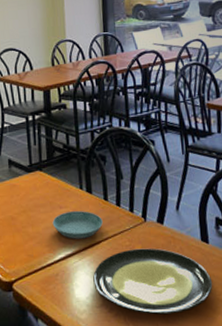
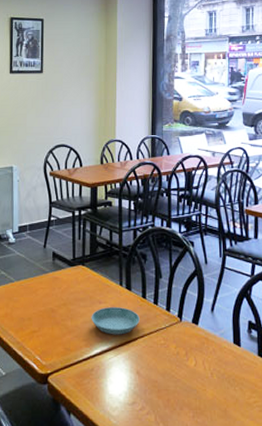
plate: present [93,248,213,315] -> none [127,348,243,416]

